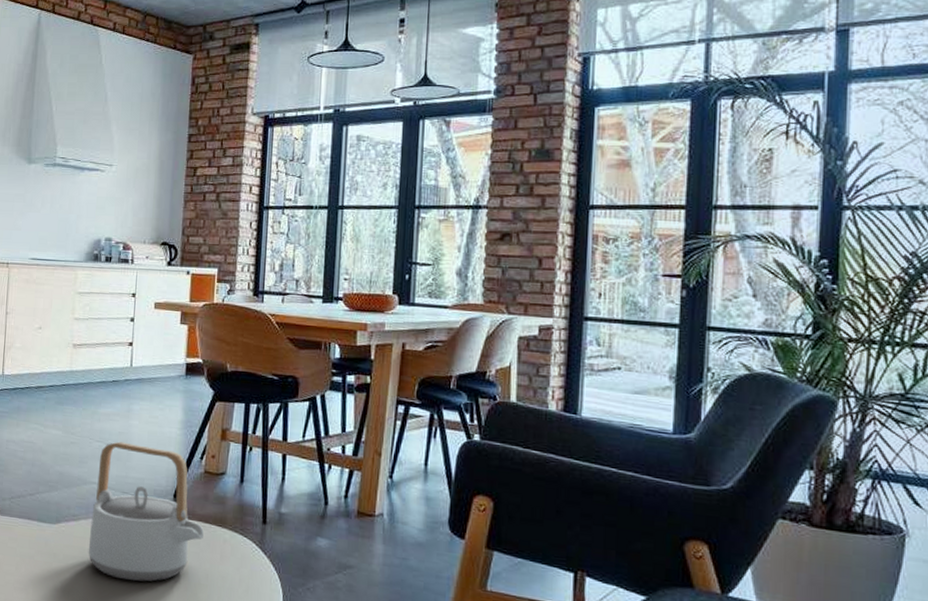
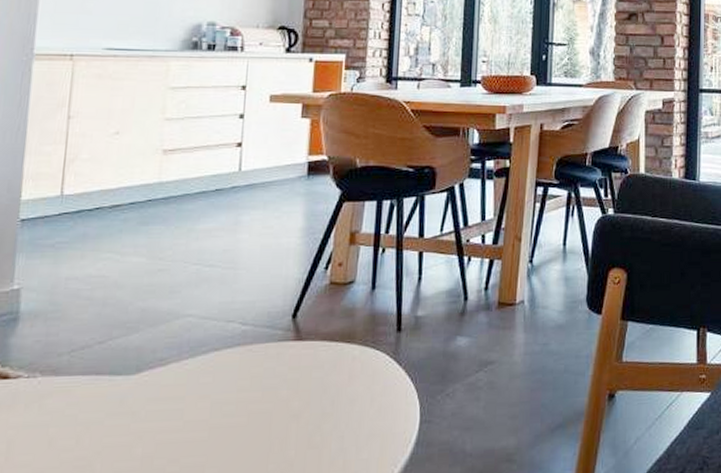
teapot: present [88,441,204,582] -> none [180,261,329,427]

